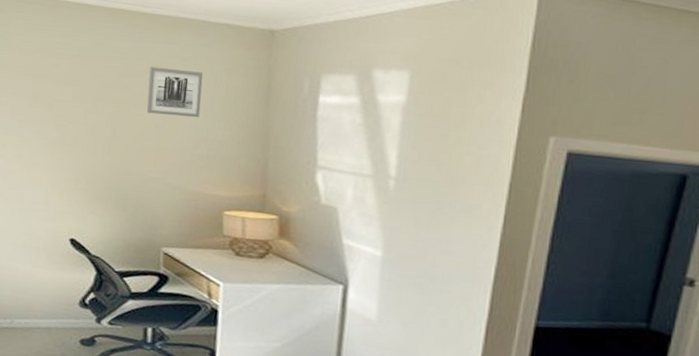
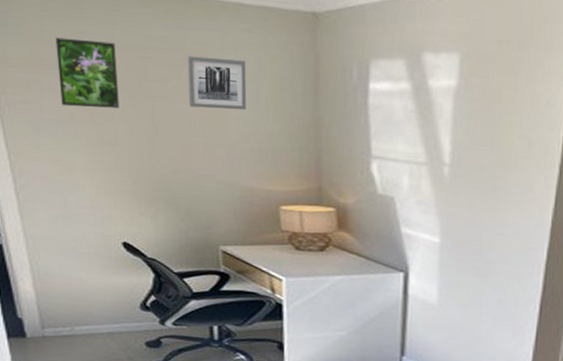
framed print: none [31,47,86,112] -> present [56,37,119,108]

